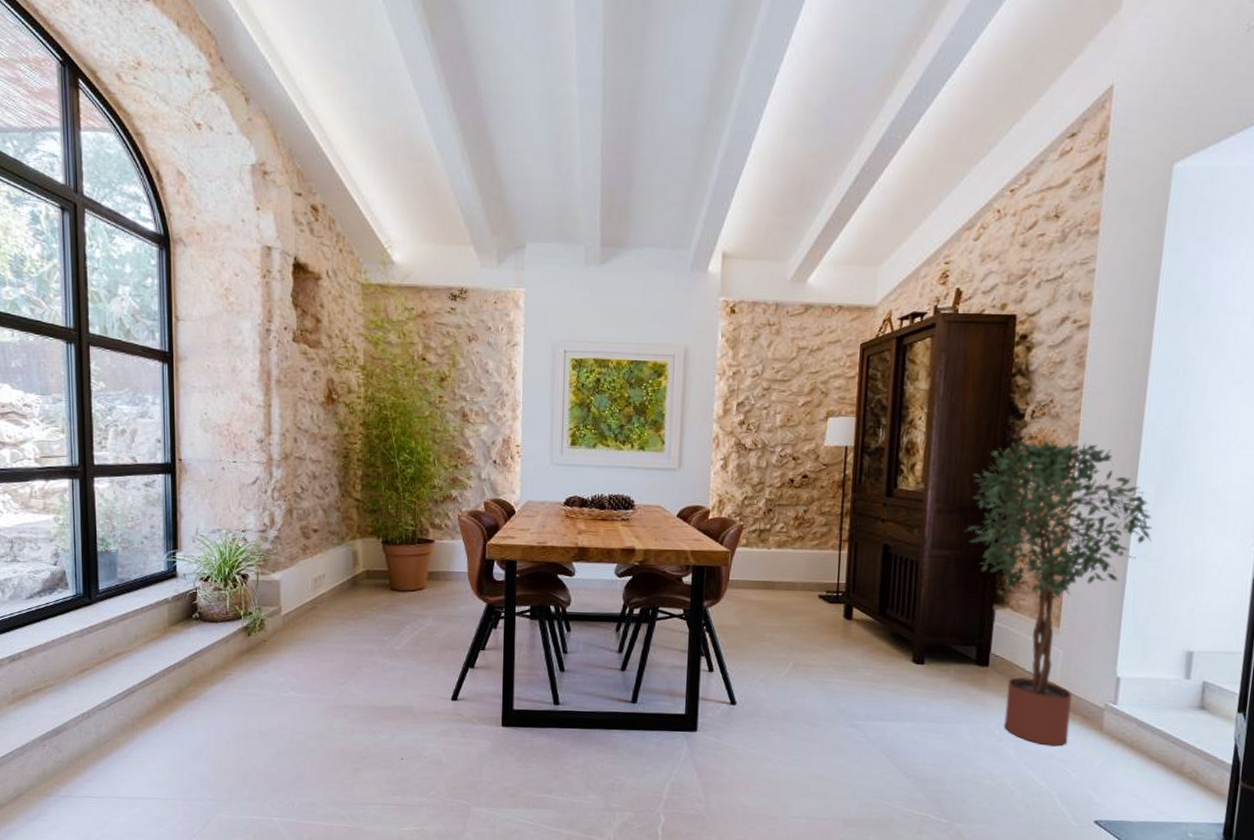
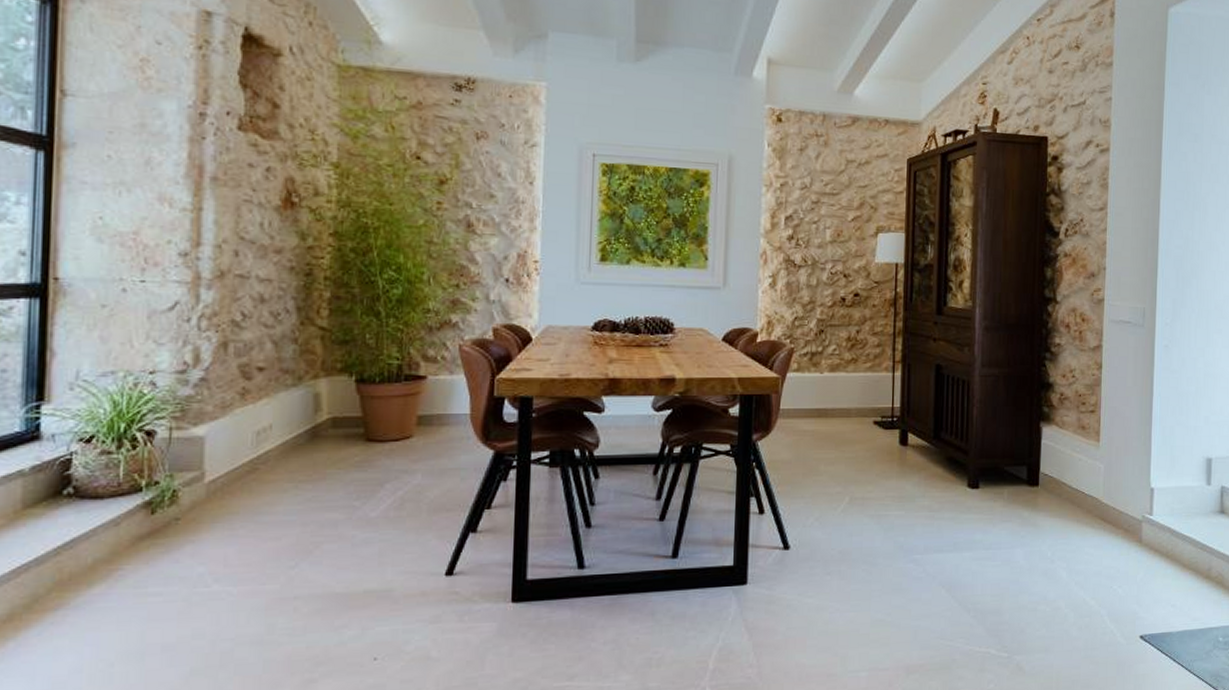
potted tree: present [964,439,1152,747] -> none [1011,256,1172,564]

